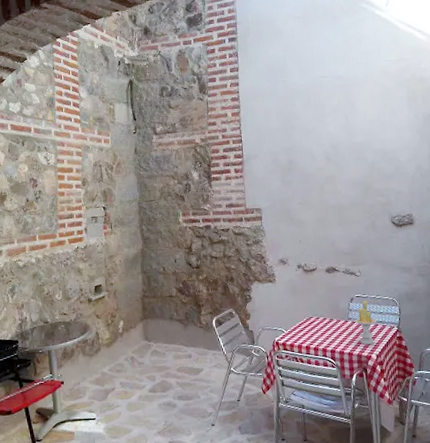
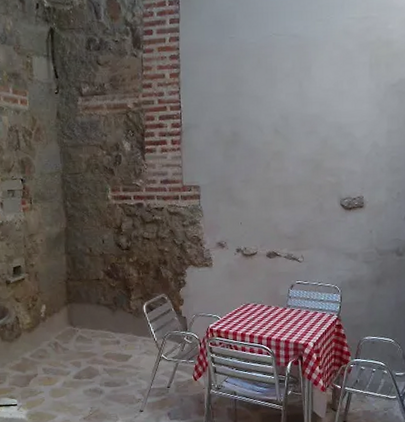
candle: present [354,301,377,345] -> none [293,288,317,333]

